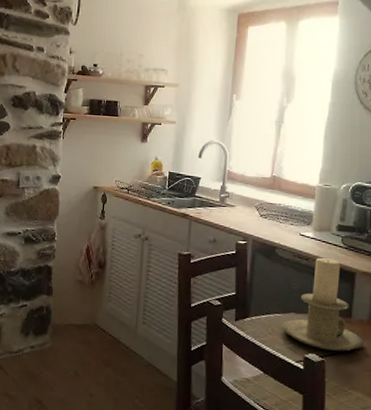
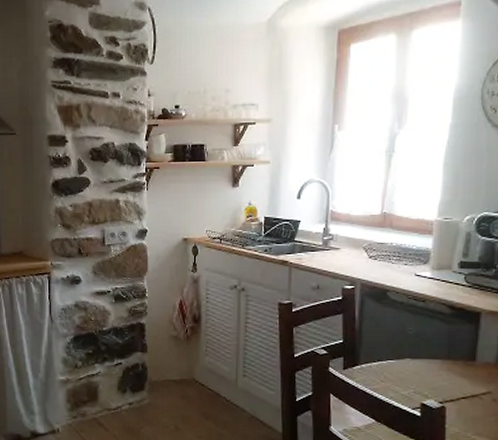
candle holder: present [281,258,364,351] -> none [395,299,490,396]

